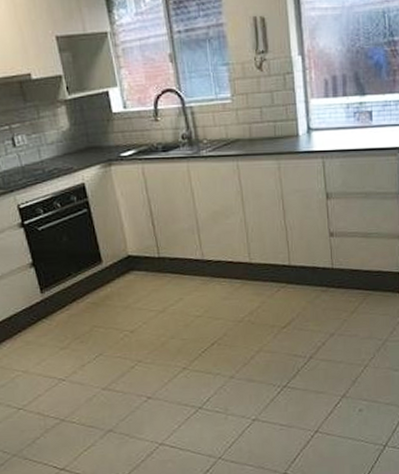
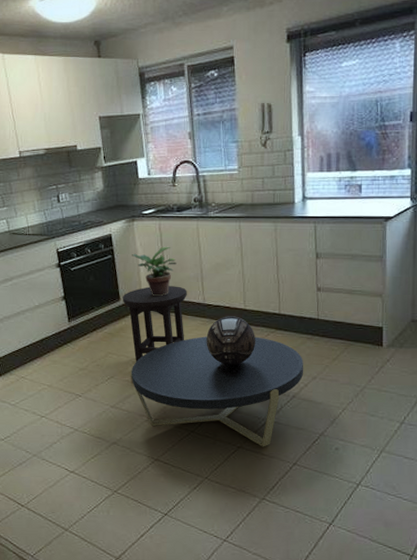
stool: none [104,241,184,334] -> present [122,286,187,362]
potted plant: none [112,195,167,255] -> present [132,247,177,297]
coffee table: none [122,293,321,417] -> present [131,336,304,447]
decorative bowl: none [208,271,266,329] -> present [206,316,256,366]

